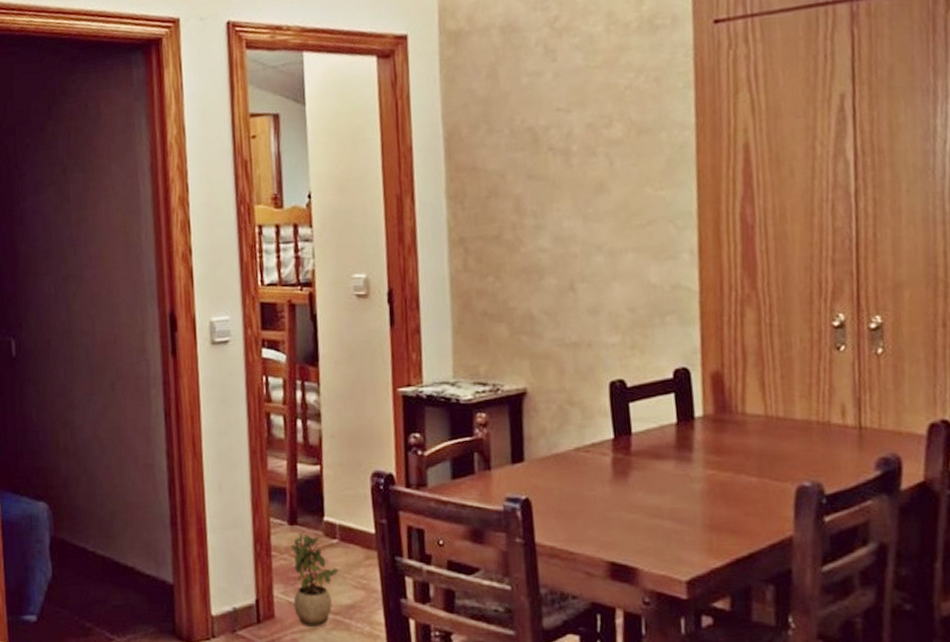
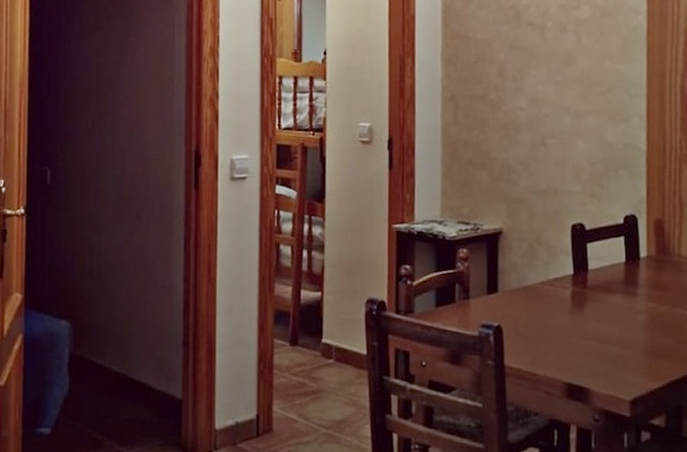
potted plant: present [291,533,339,626] -> none [290,354,333,440]

